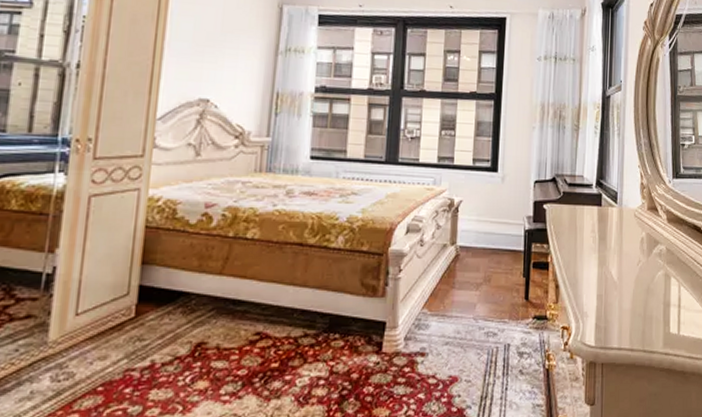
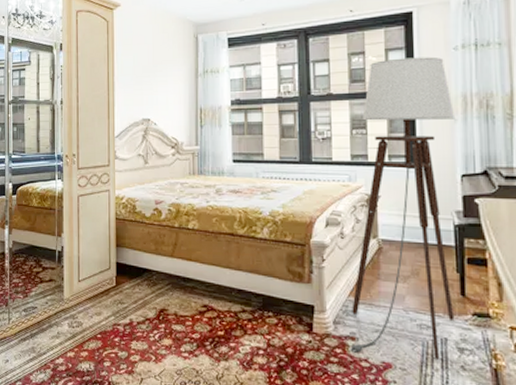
floor lamp: none [419,61,534,370] -> present [350,56,456,361]

